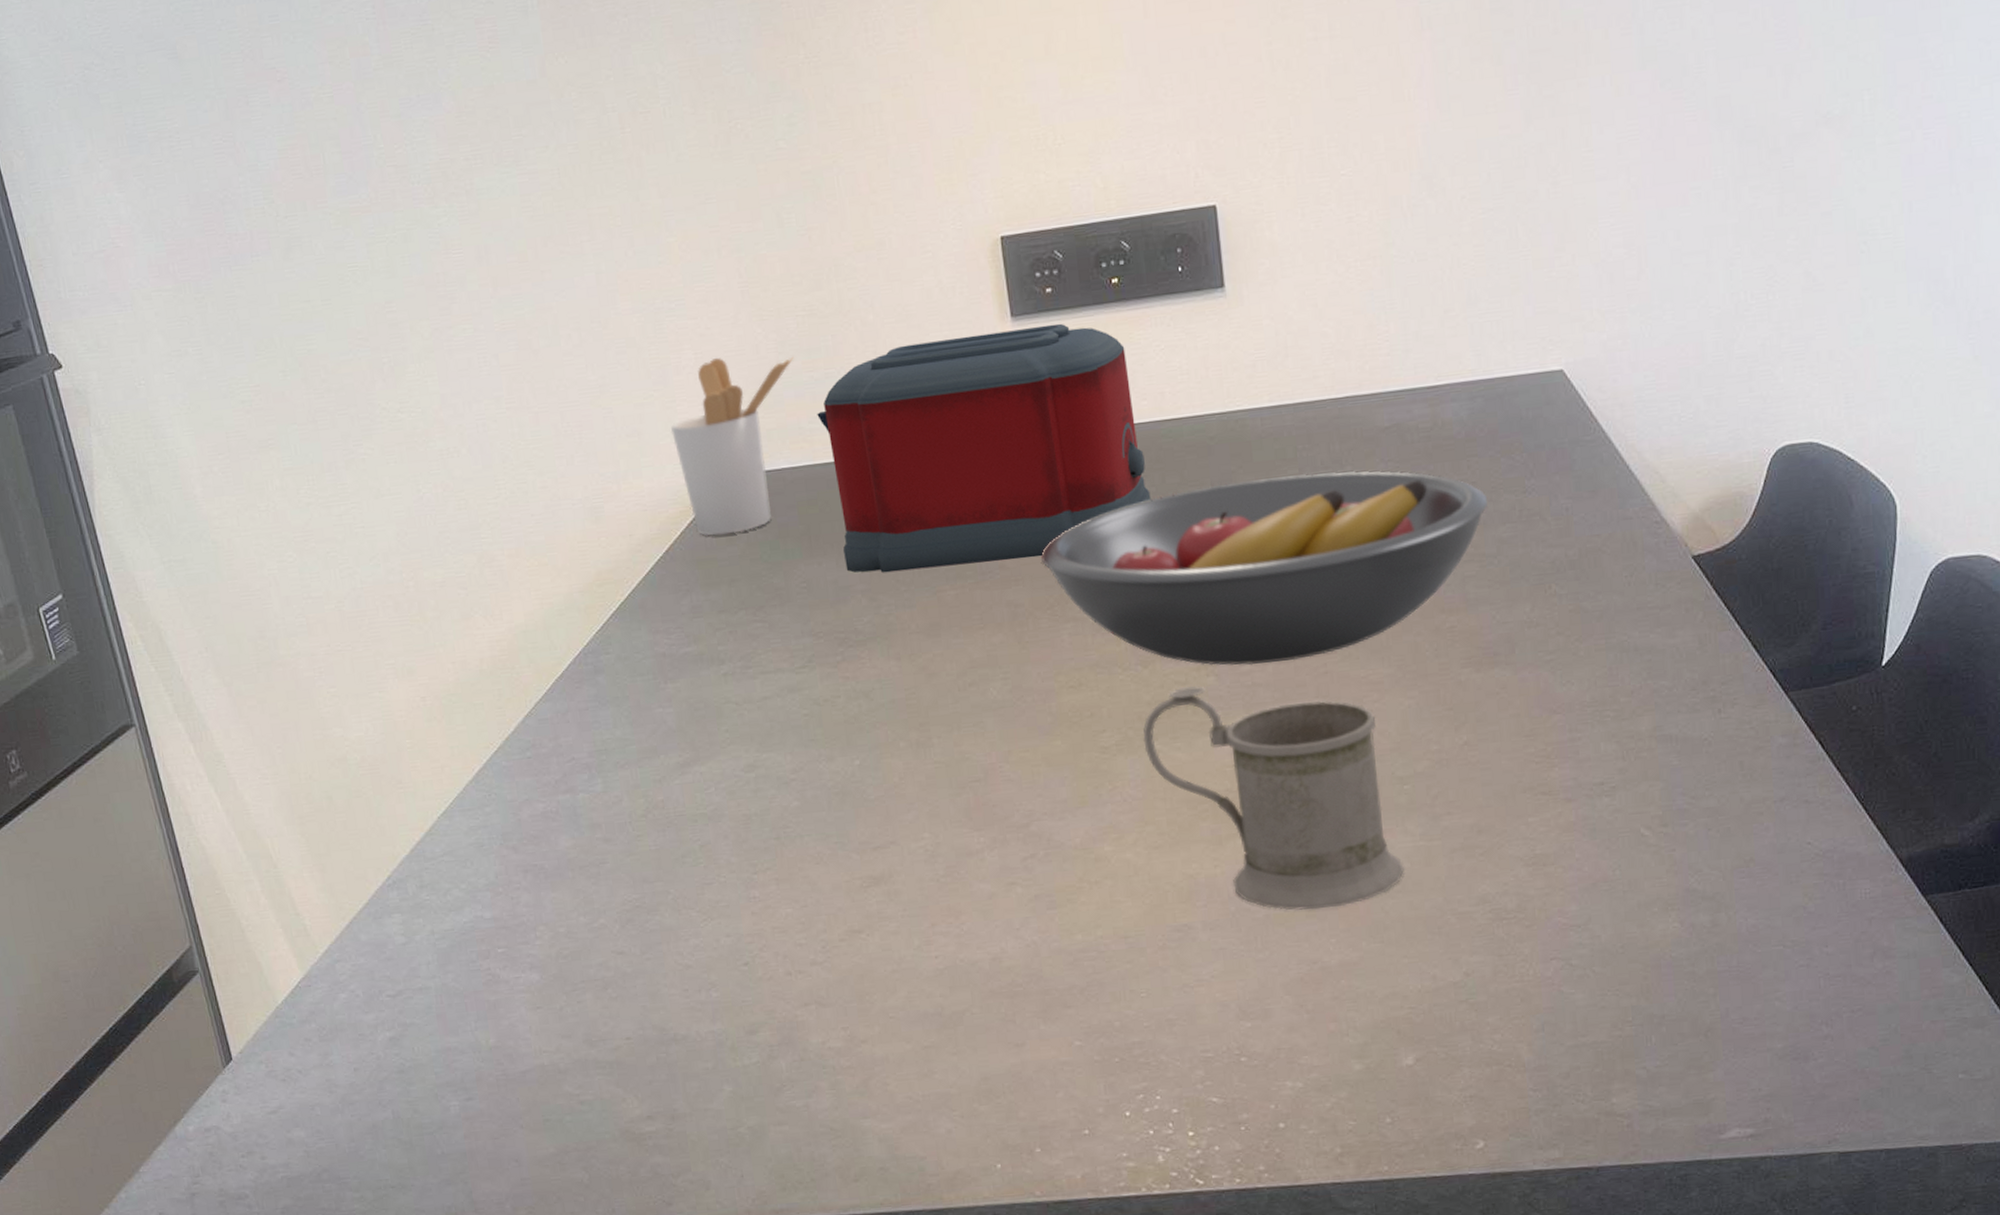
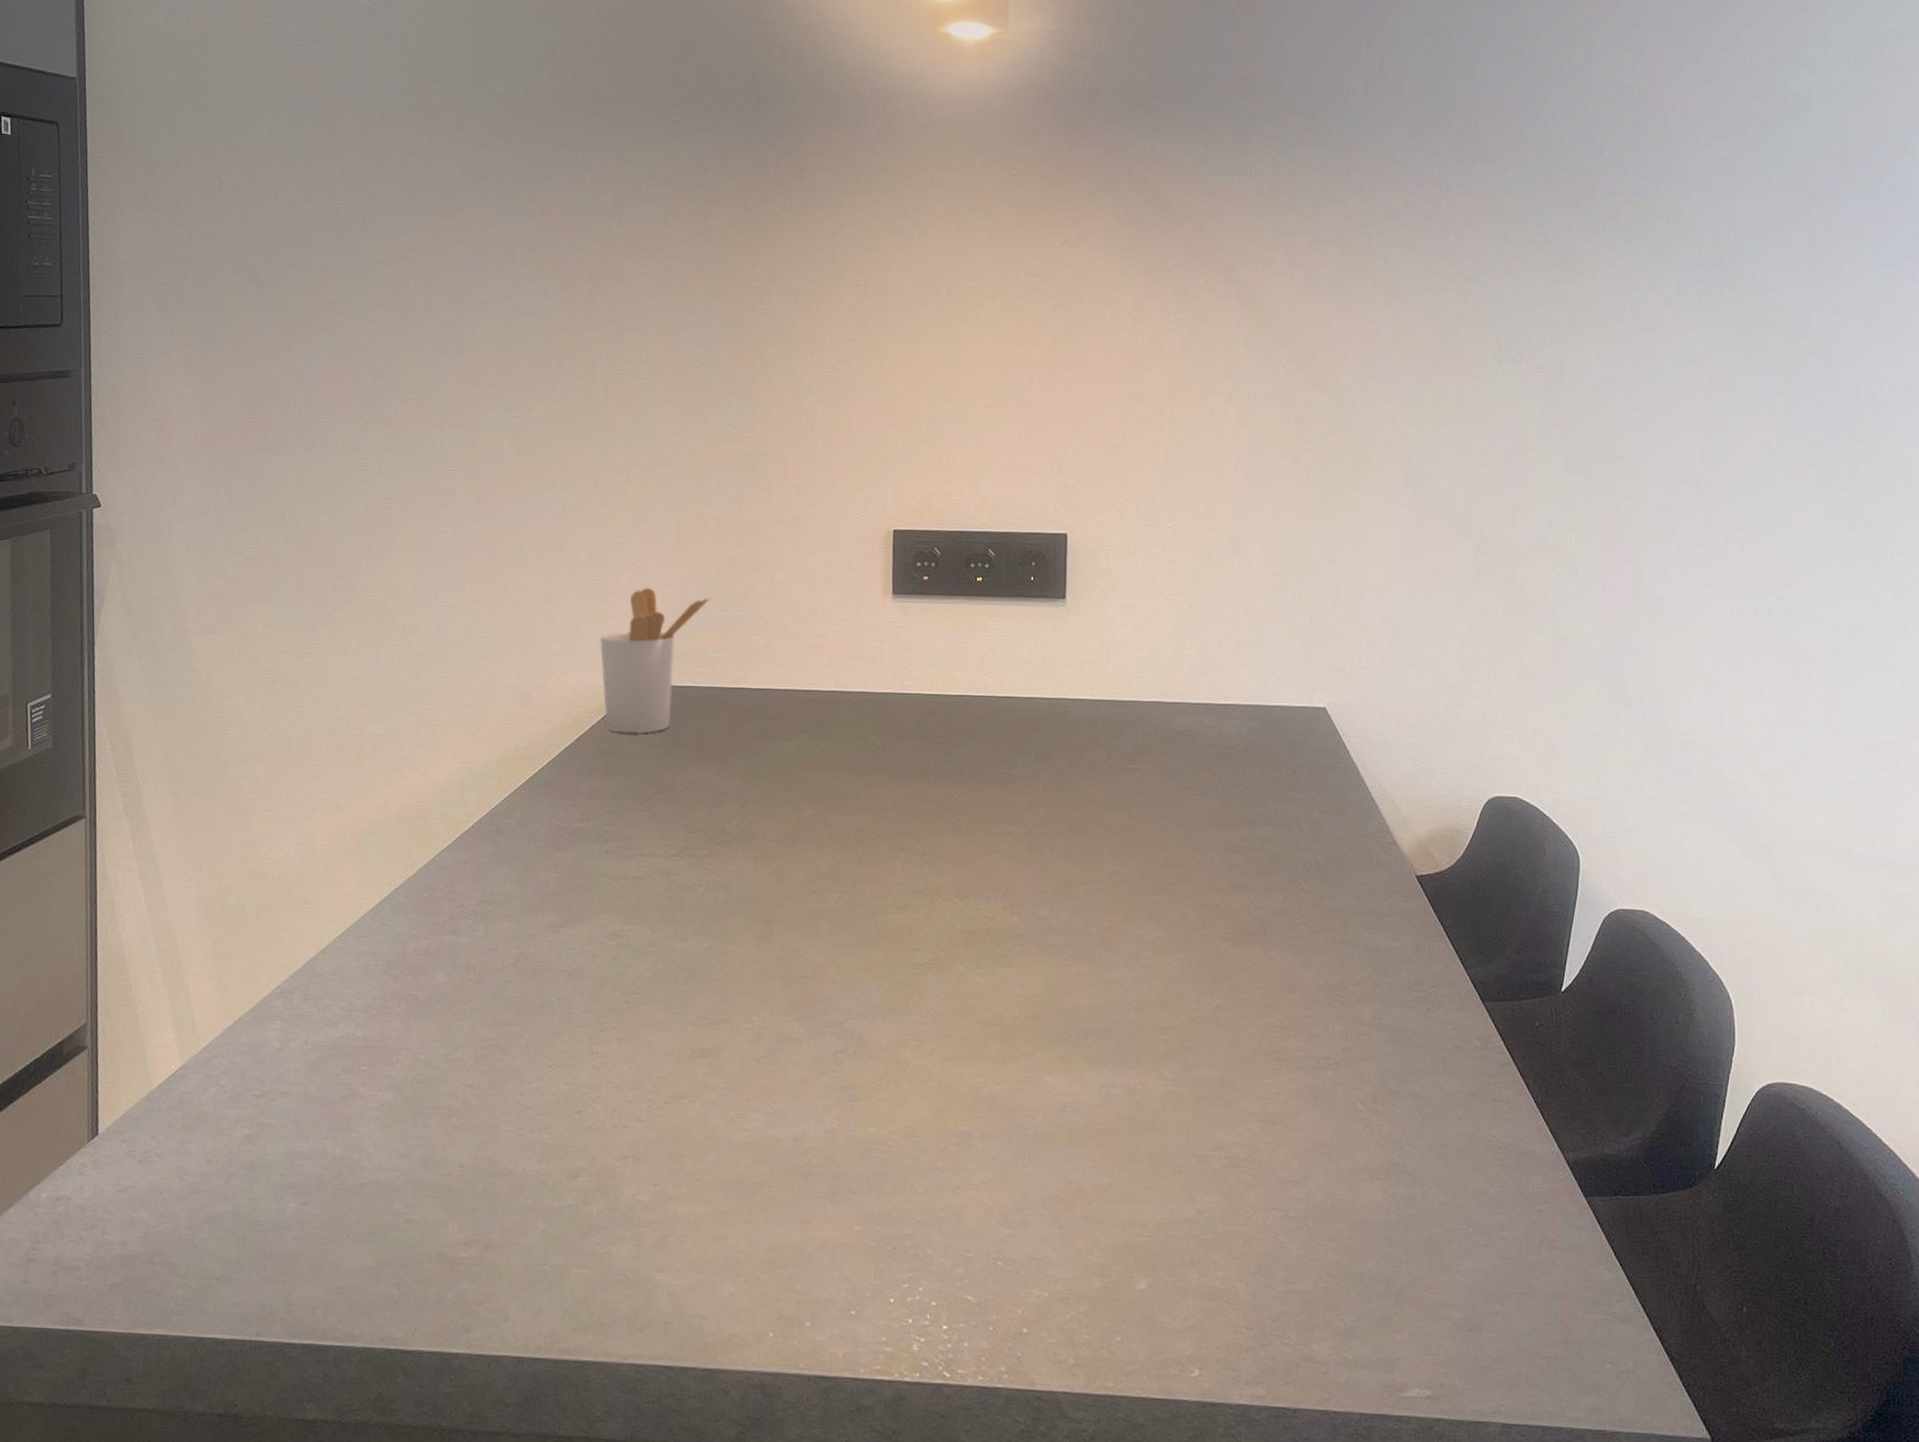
toaster: present [817,323,1151,573] -> none [722,602,985,793]
fruit bowl: present [1041,470,1487,666] -> none [888,756,1256,913]
mug: present [1143,685,1404,910] -> none [951,922,1156,1135]

